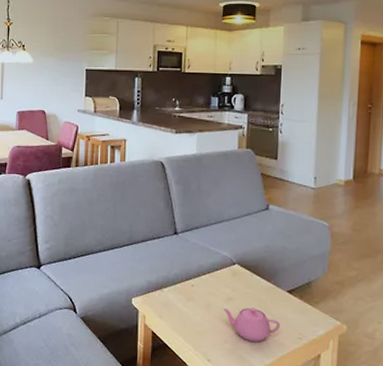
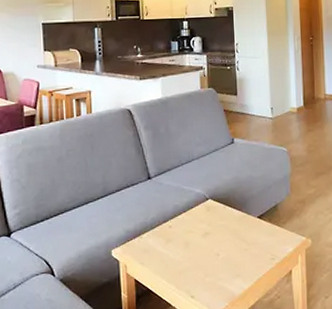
teapot: present [222,307,280,342] -> none [200,238,254,271]

